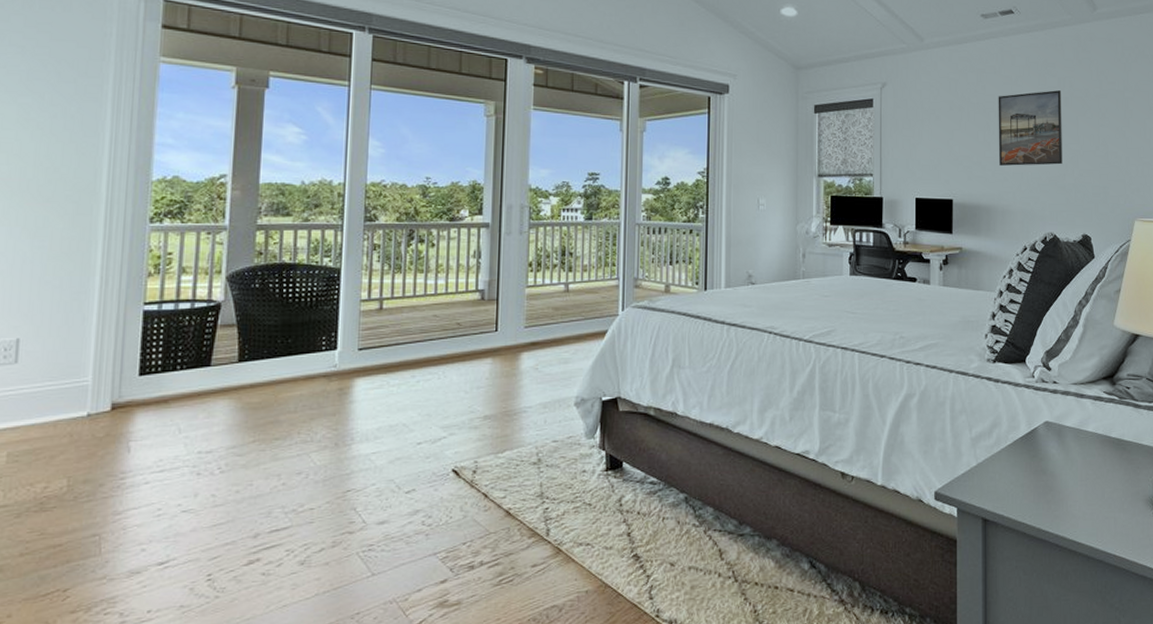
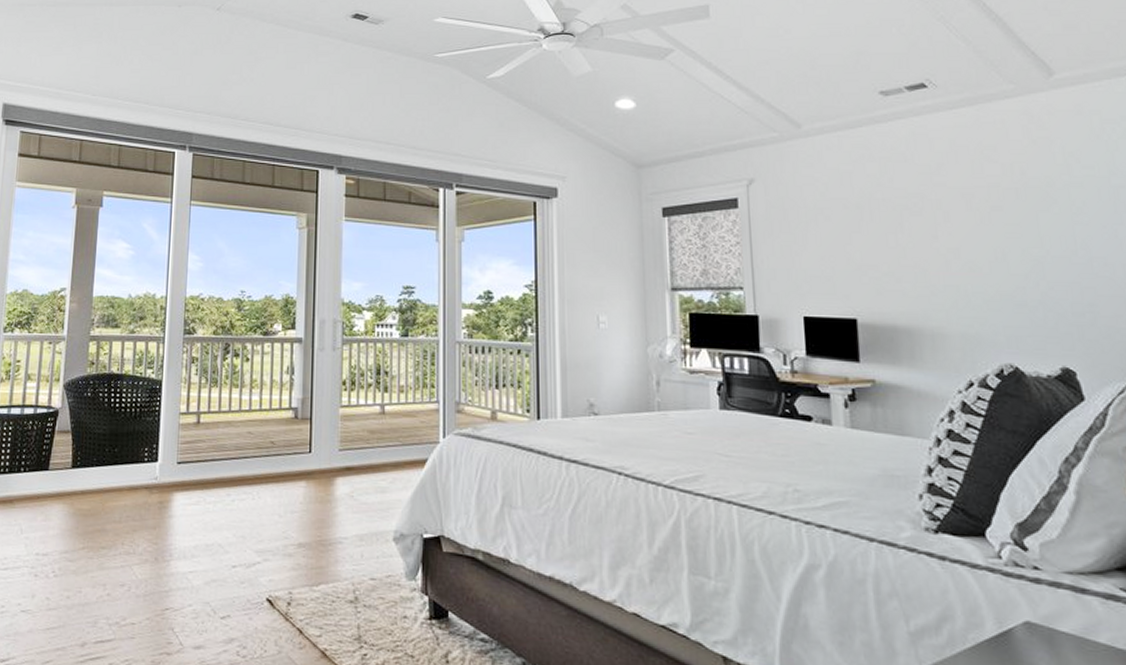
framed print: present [998,90,1062,167] -> none [912,180,1019,278]

